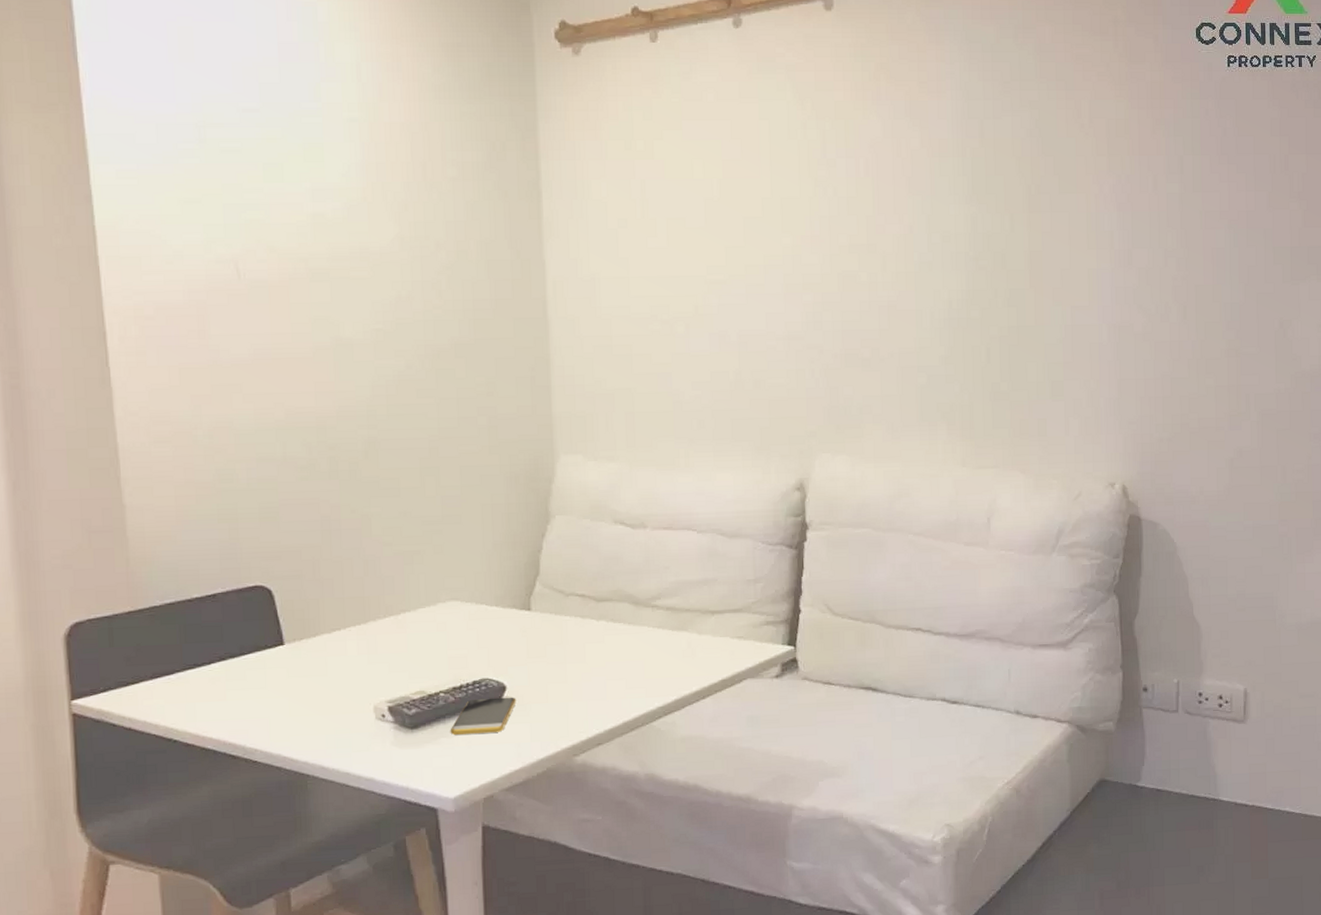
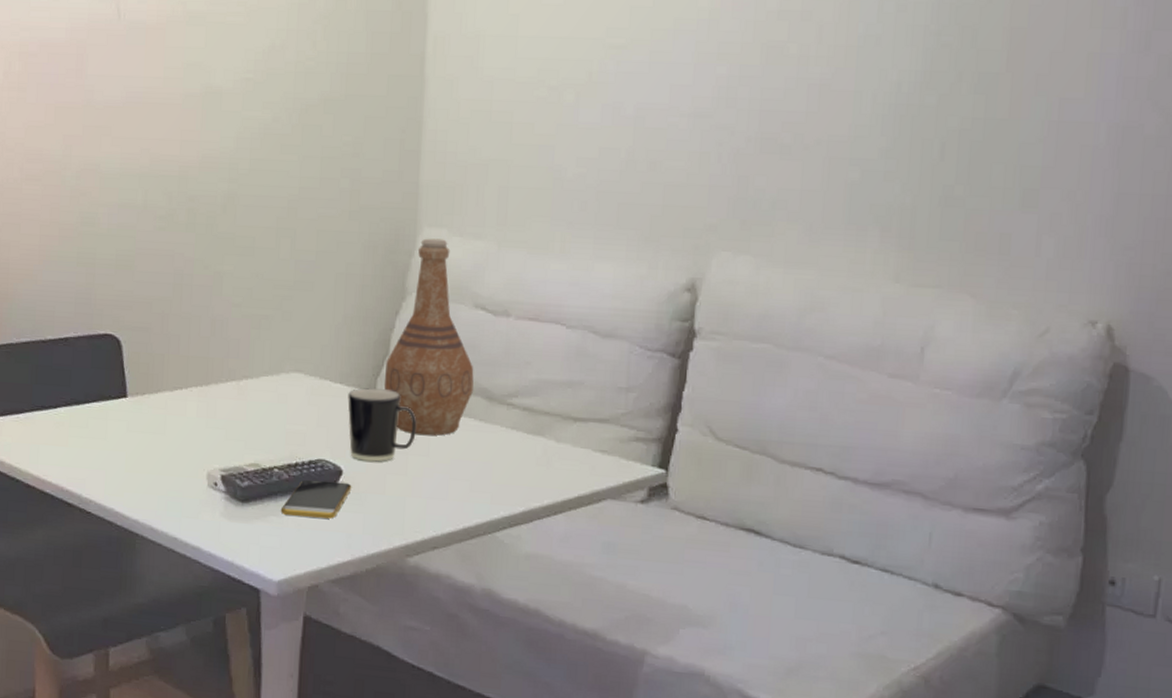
mug: none [504,606,572,675] -> present [347,388,417,462]
vase: none [537,464,620,644] -> present [384,238,474,436]

